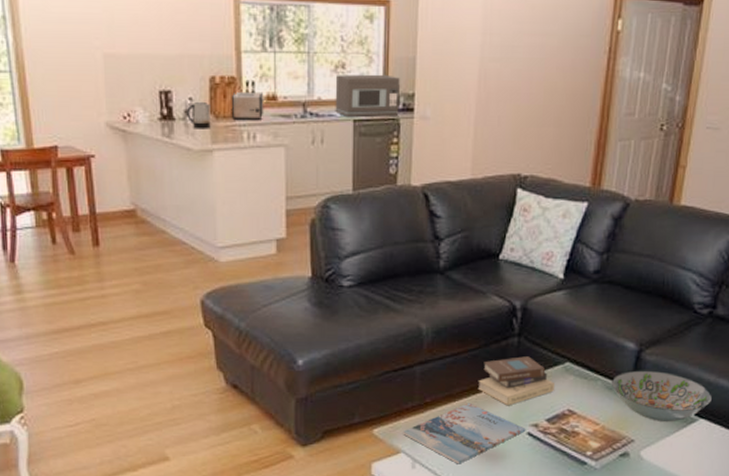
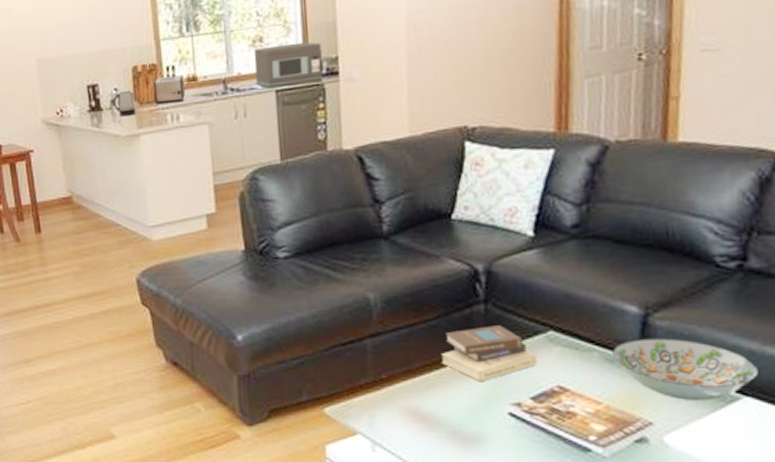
magazine: present [403,403,526,464] -> none [358,378,507,448]

